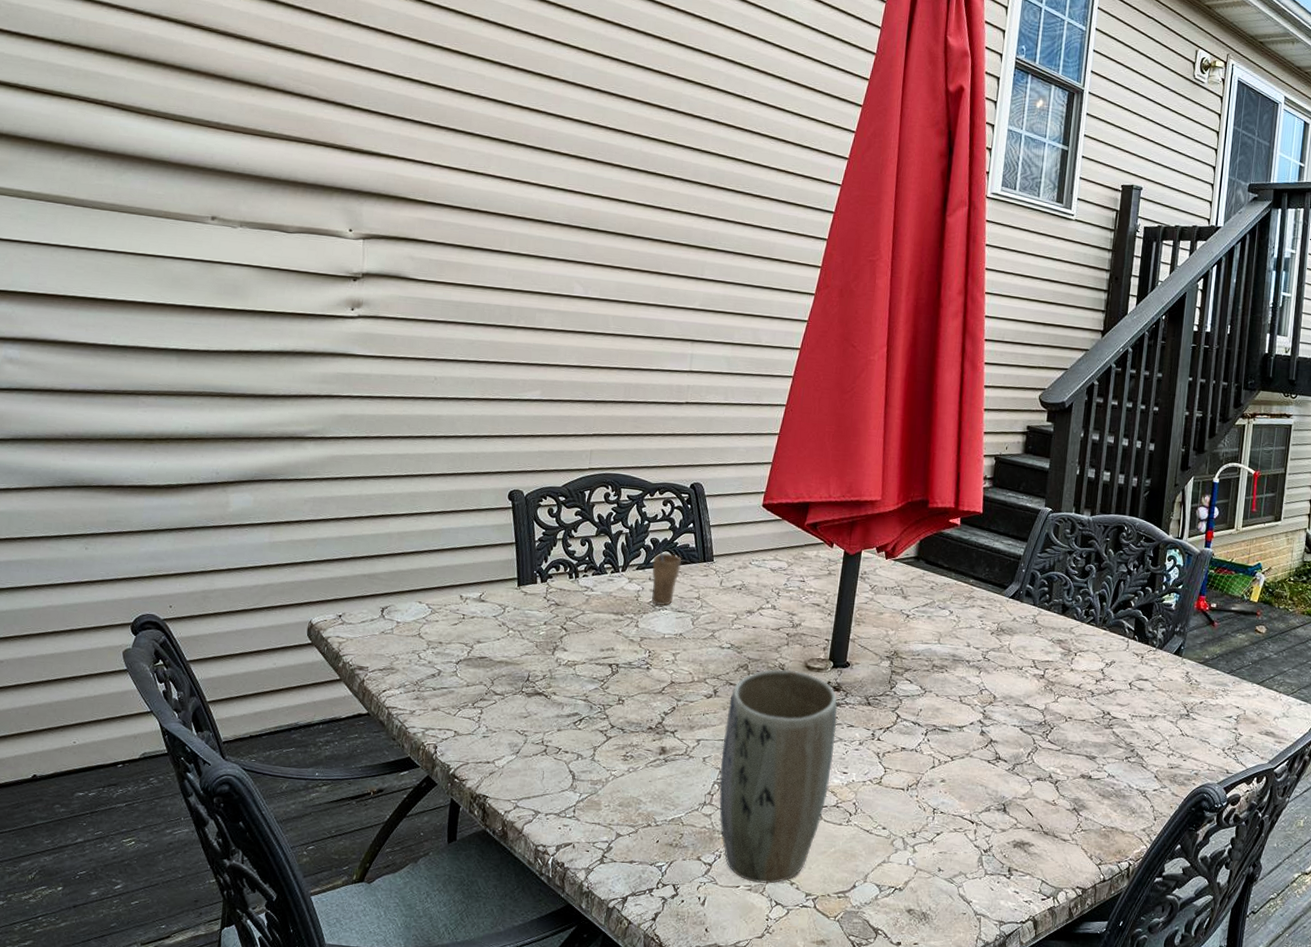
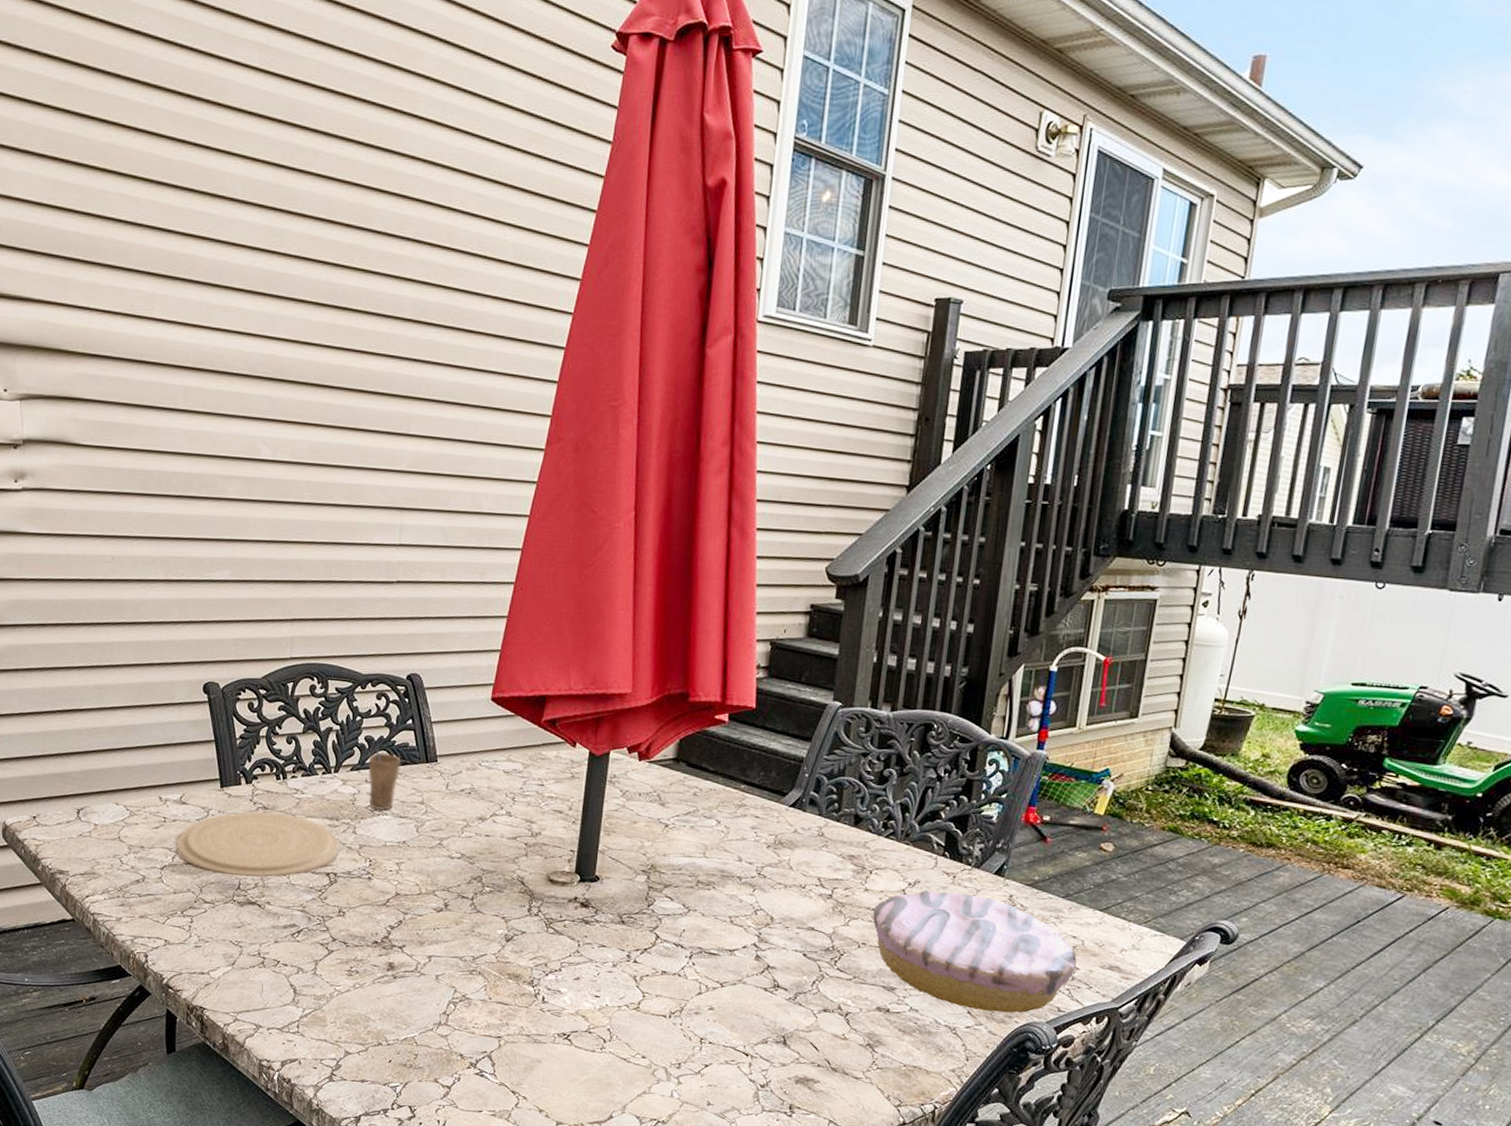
plate: none [471,608,623,670] -> present [175,811,339,878]
plant pot: present [719,669,838,884] -> none [455,882,587,1111]
plate: none [1077,669,1240,776] -> present [873,890,1077,1013]

